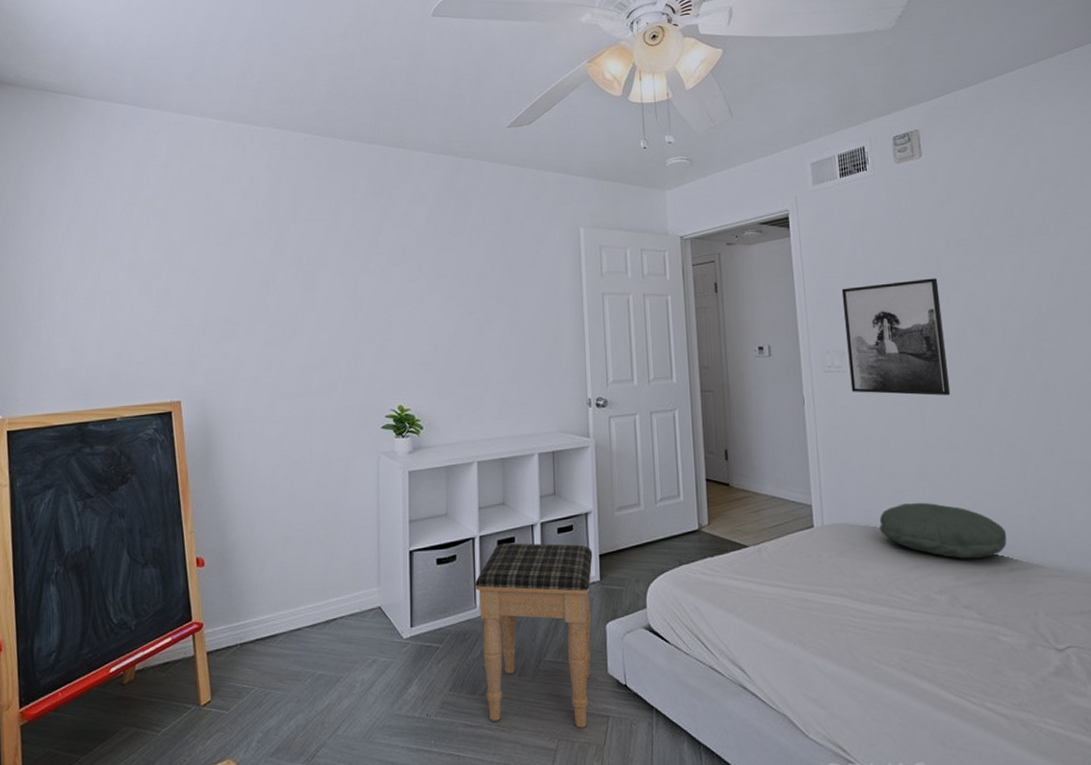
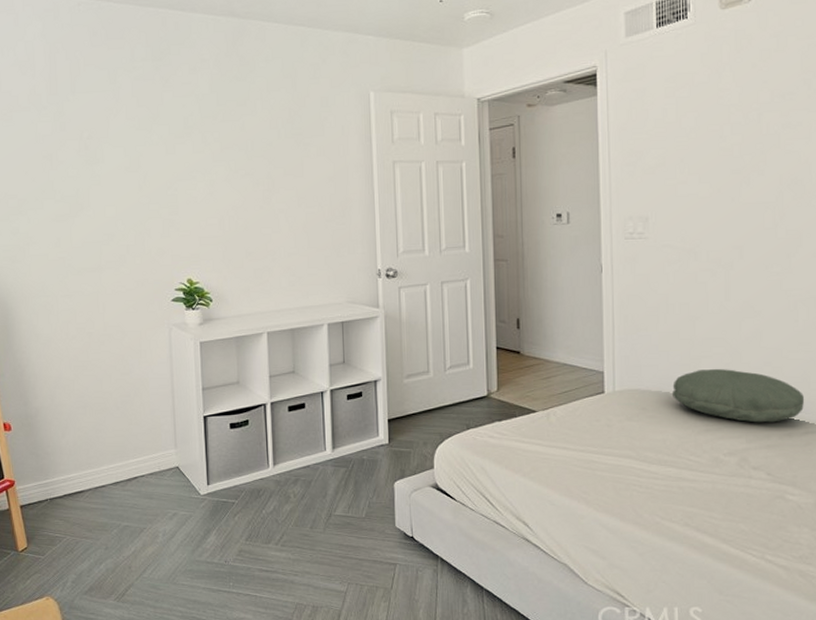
footstool: present [475,543,593,728] -> none [267,408,382,574]
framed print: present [841,278,951,395] -> none [649,137,760,261]

